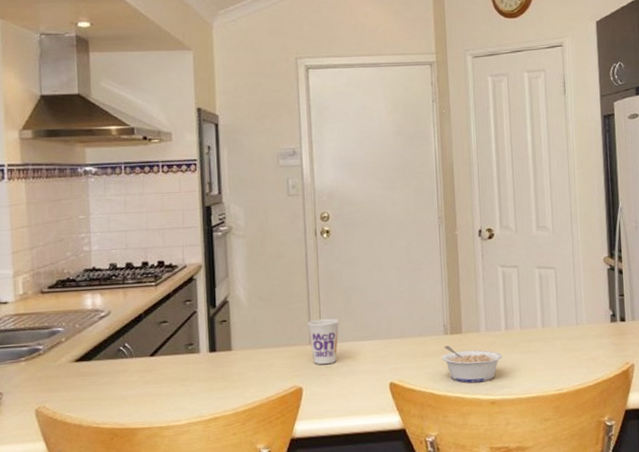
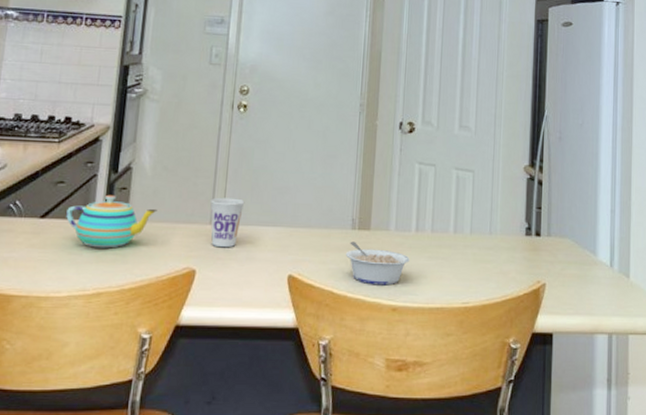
teapot: none [173,328,259,378] -> present [65,194,158,248]

